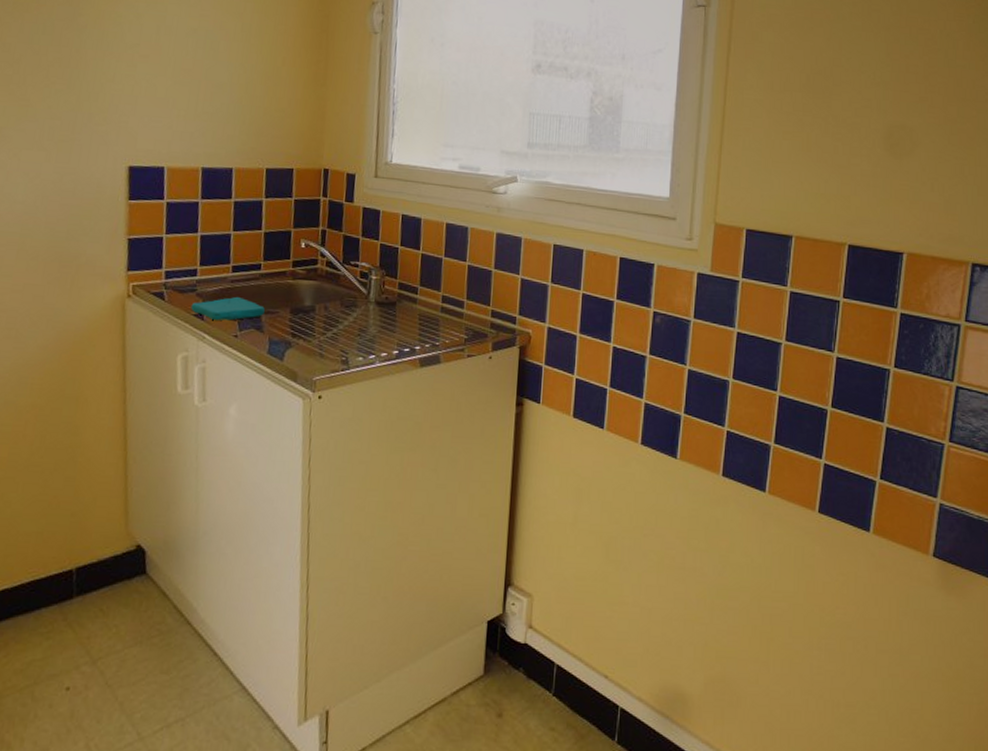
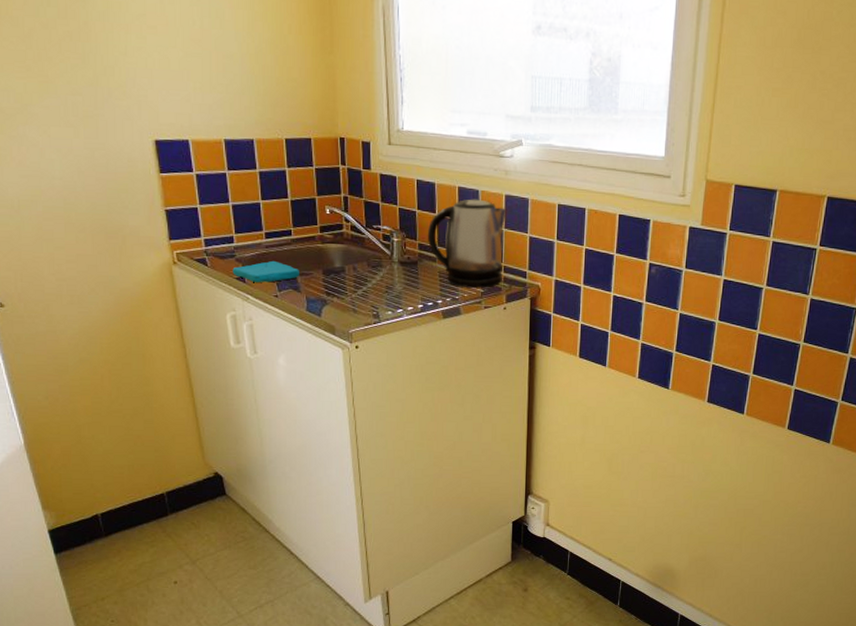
kettle: none [408,236,496,333] -> present [427,199,505,288]

